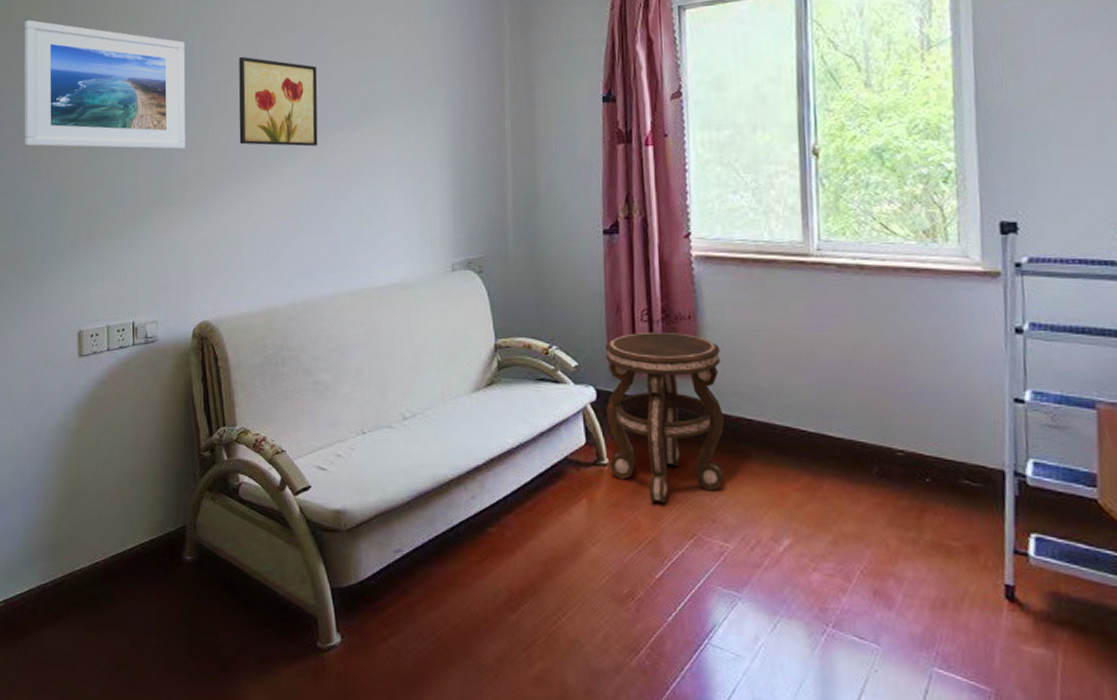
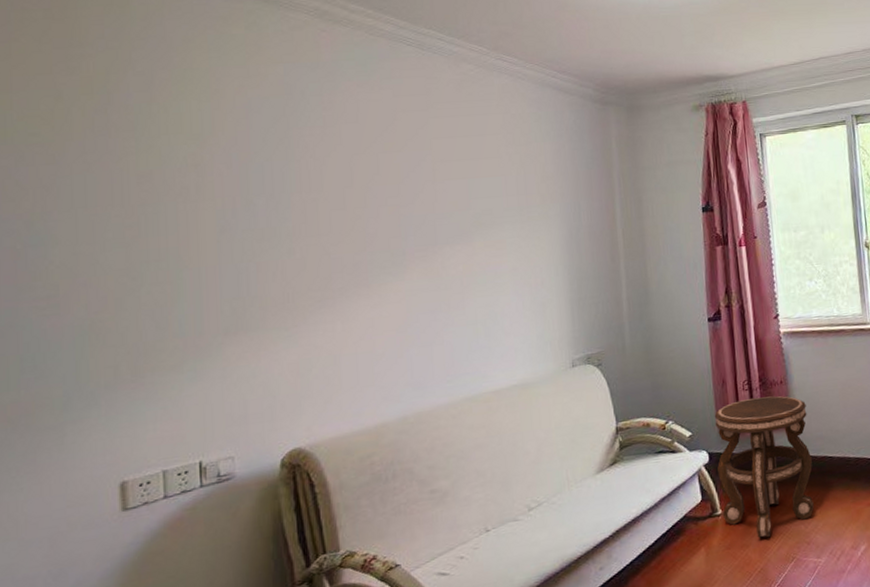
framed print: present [24,20,186,150] -> none [29,136,266,280]
wall art: present [239,56,318,147] -> none [330,176,427,264]

